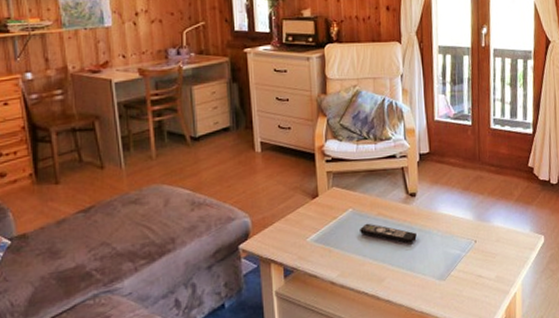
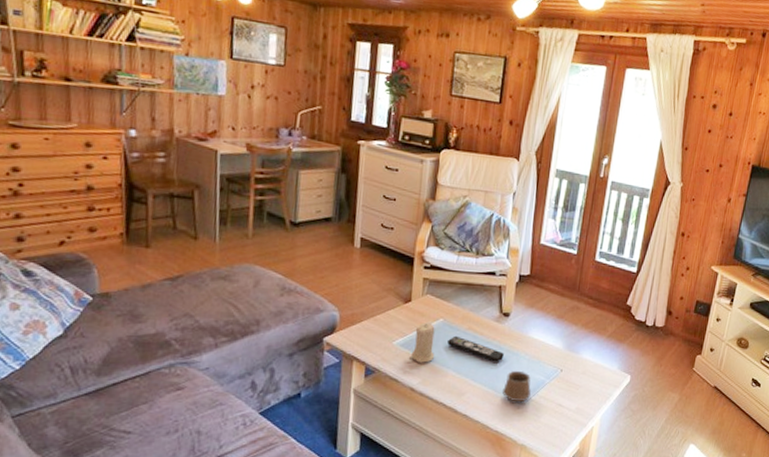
candle: none [326,214,350,256] -> present [411,322,435,363]
cup: none [421,248,449,280] -> present [503,370,531,401]

